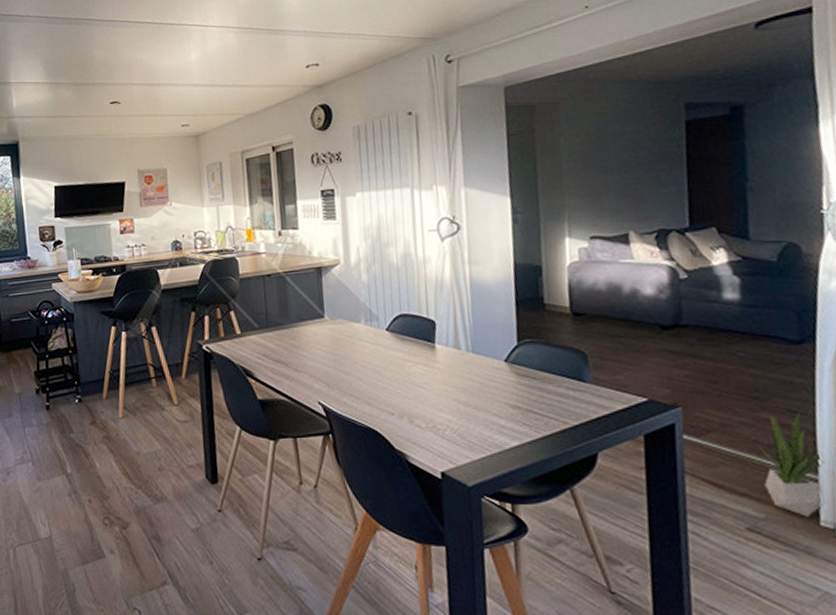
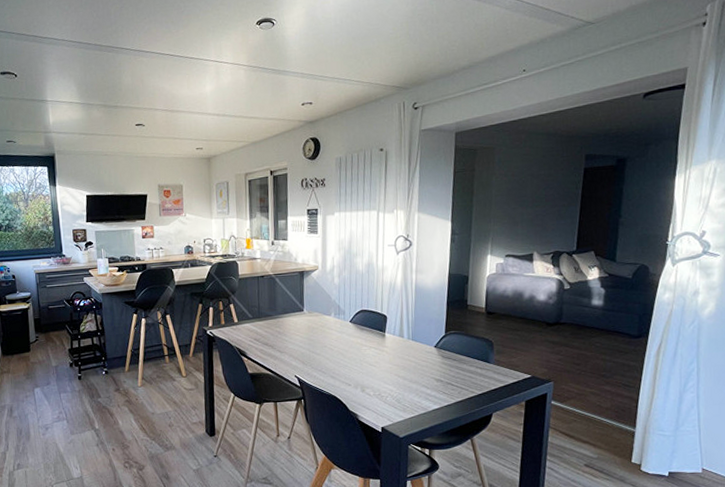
potted plant: present [756,413,825,517] -> none [599,387,641,457]

